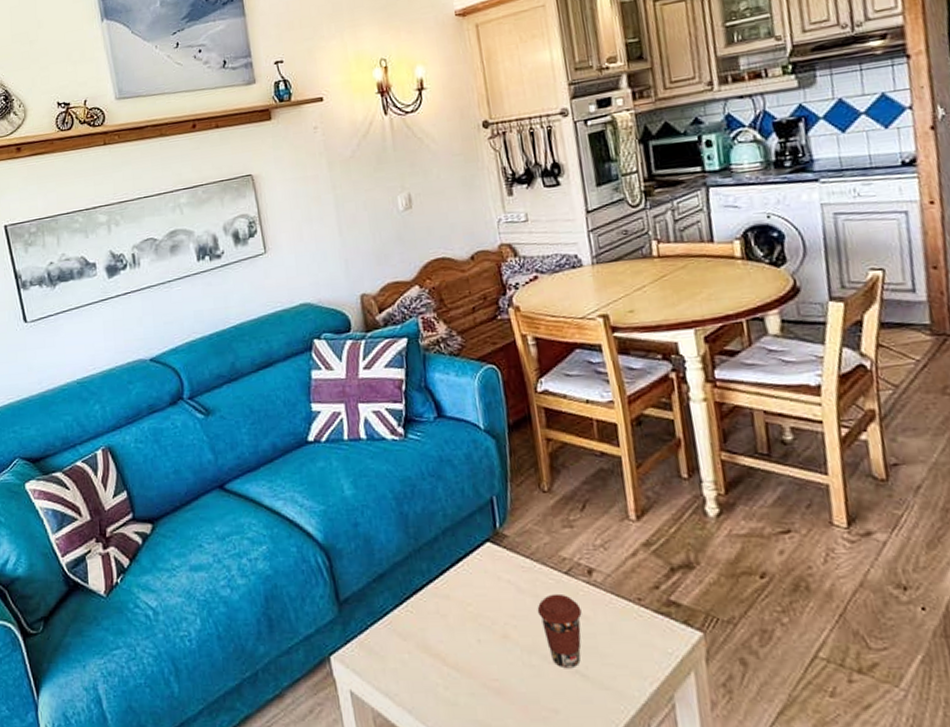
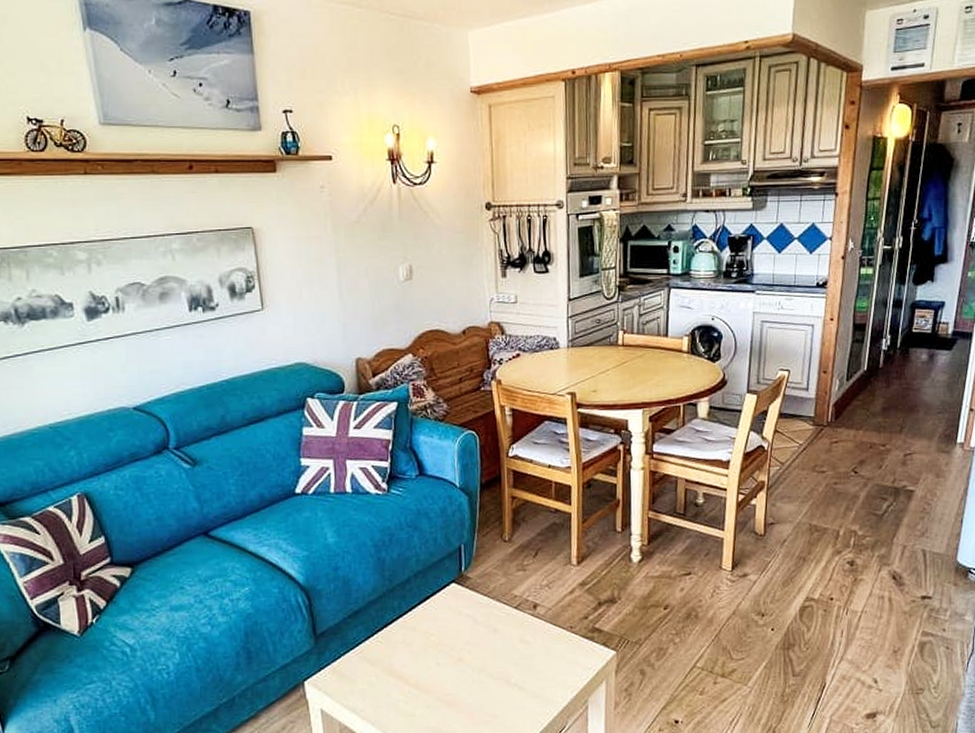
coffee cup: present [537,593,582,669] -> none [489,624,525,683]

